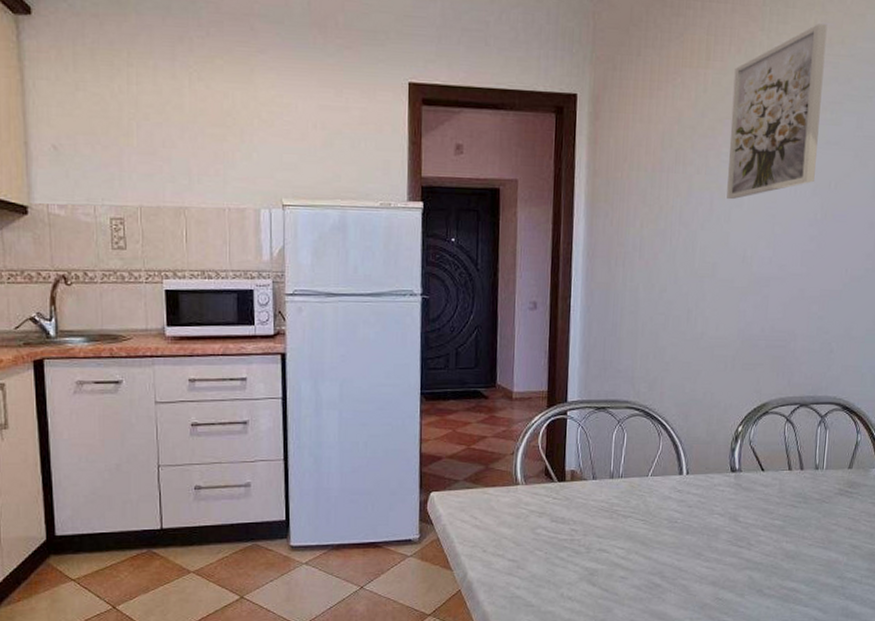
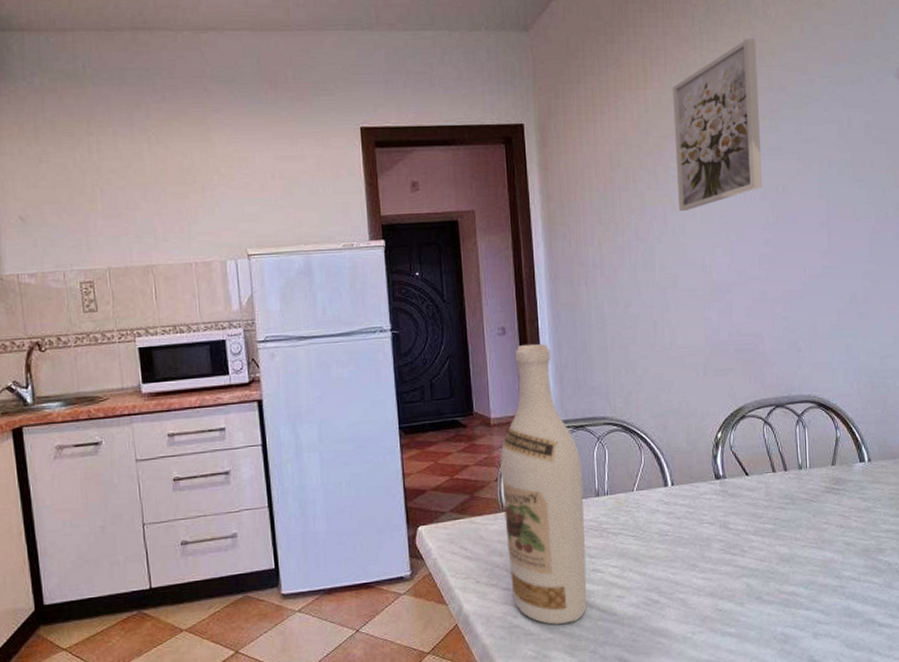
wine bottle: none [517,321,600,598] -> present [500,344,587,625]

